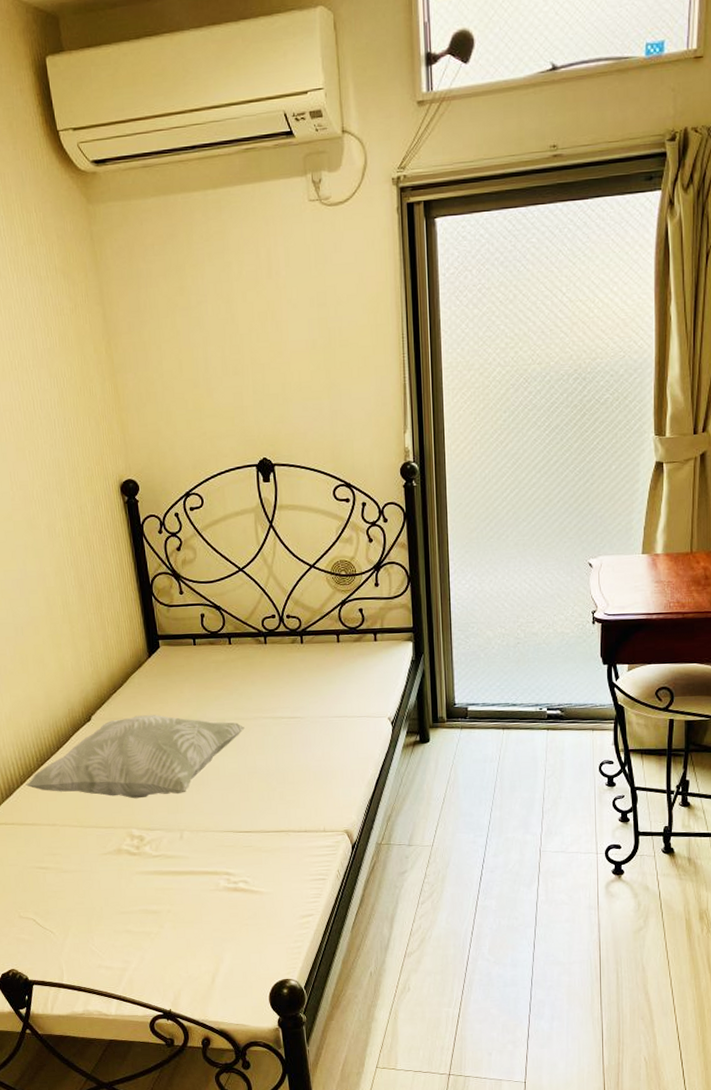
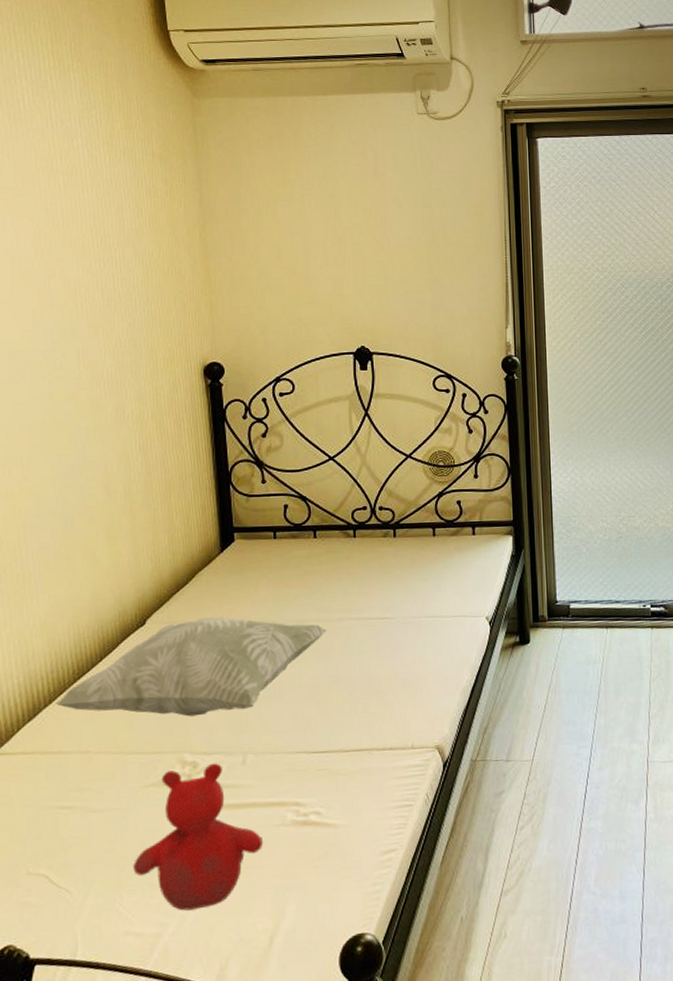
stuffed bear: none [100,837,202,952] -> present [133,763,263,911]

